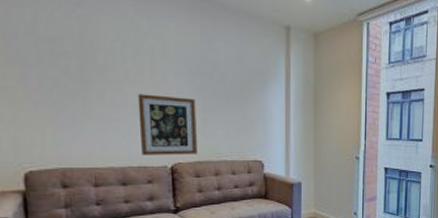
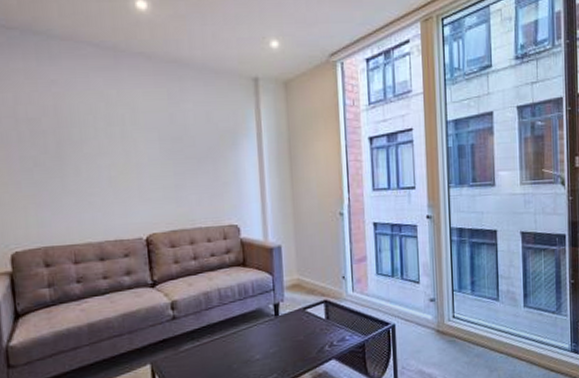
wall art: present [137,94,197,155] -> none [110,164,171,228]

